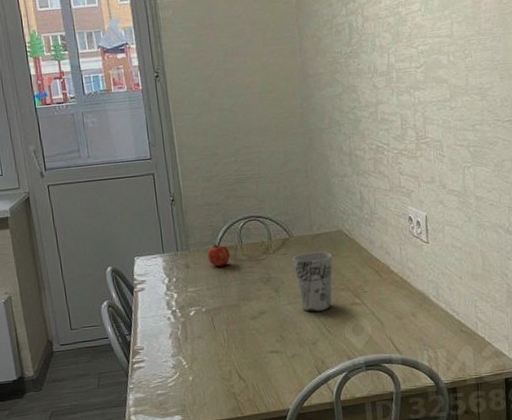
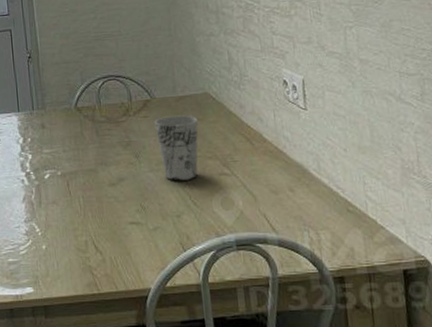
fruit: present [207,244,230,267] -> none [64,104,87,128]

